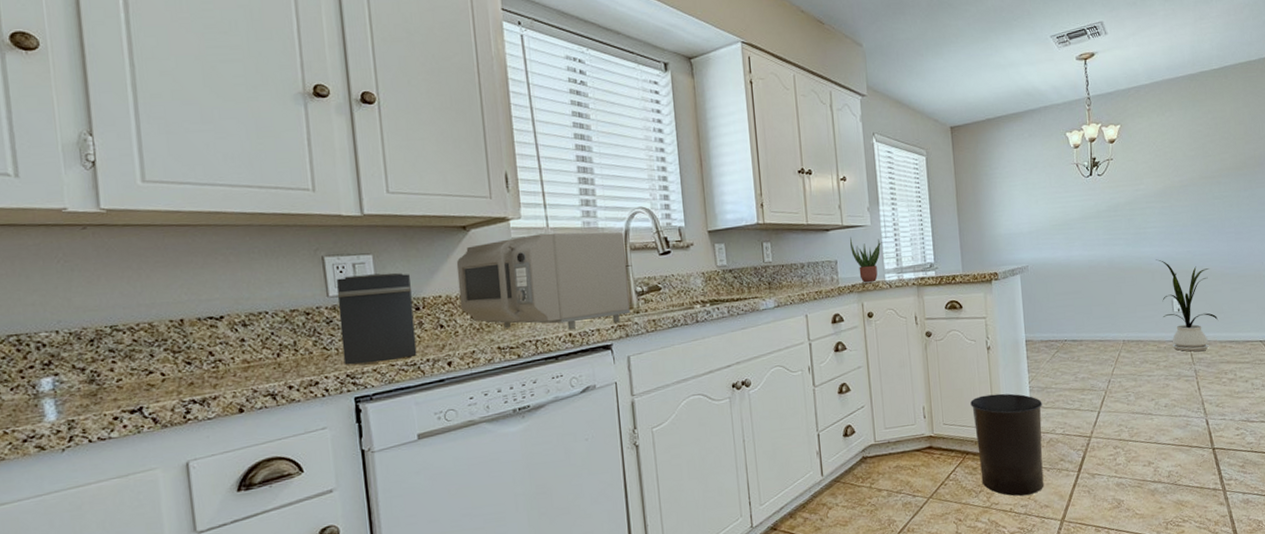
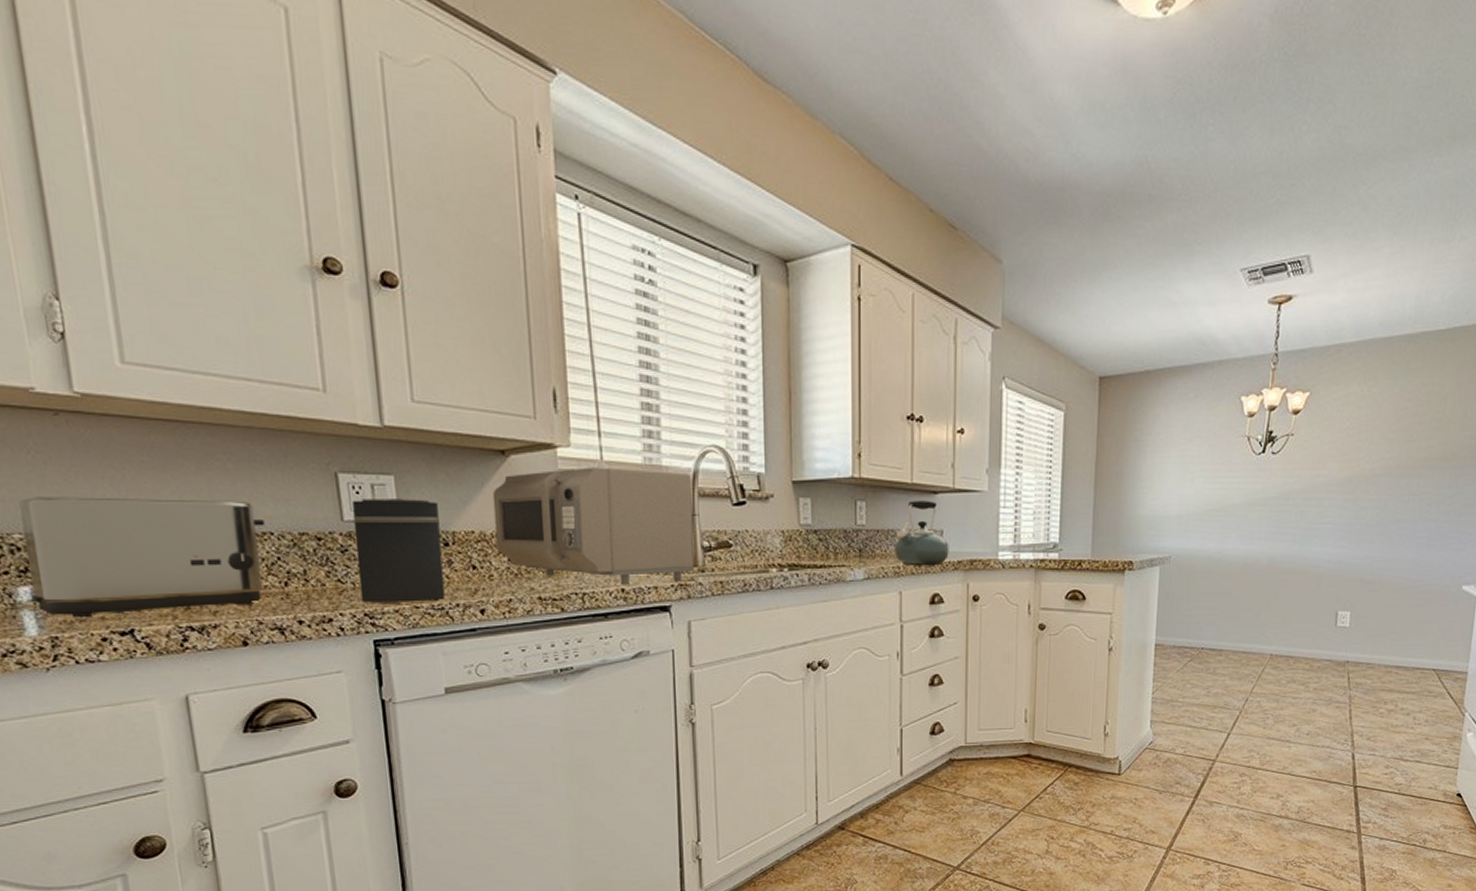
toaster: none [47,287,260,401] -> present [19,497,265,617]
kettle: none [798,237,844,292] -> present [895,501,949,565]
potted plant: present [850,237,882,283] -> none [961,504,999,560]
waste bin: present [970,393,1044,496] -> none [1081,702,1164,818]
house plant: present [1156,259,1218,352] -> none [1322,562,1388,675]

